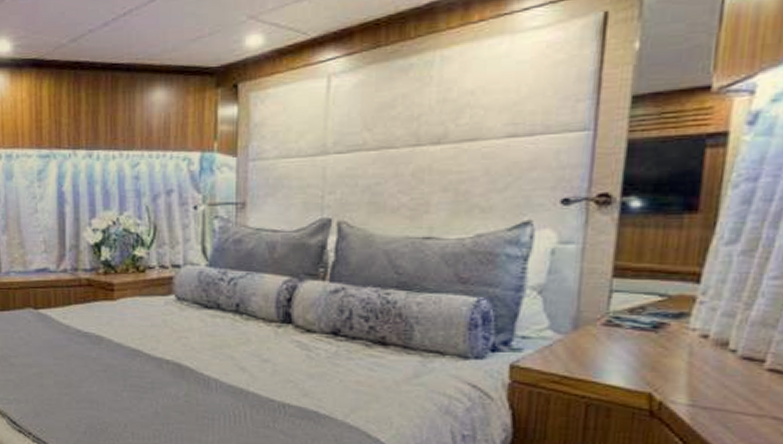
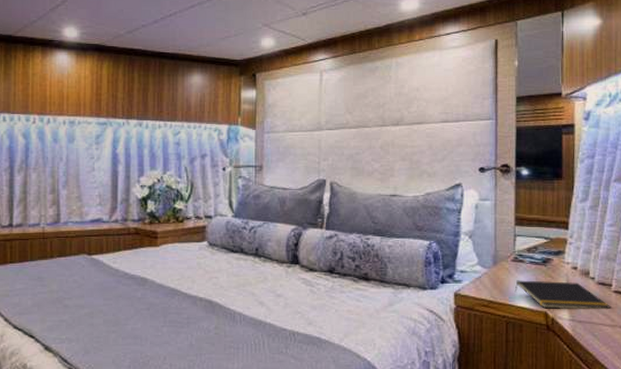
notepad: none [602,350,761,393] -> present [514,280,612,310]

